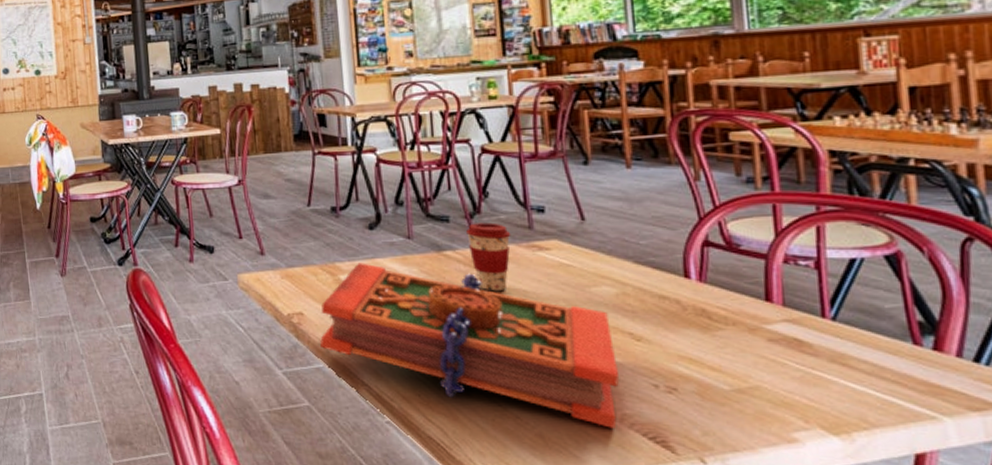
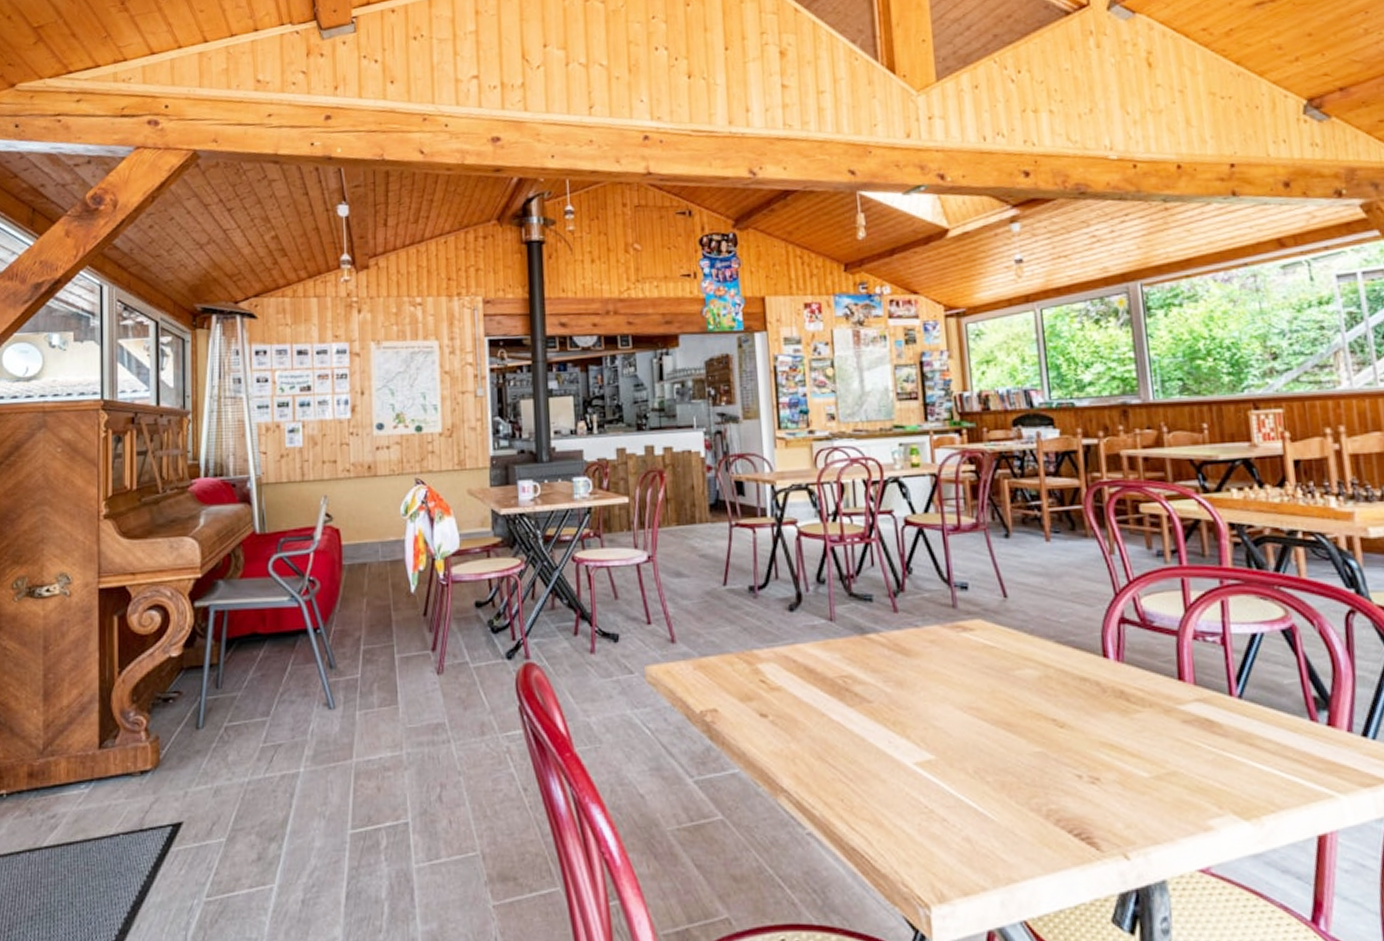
book: present [320,263,619,429] -> none [736,649,1044,826]
coffee cup: present [466,222,511,292] -> none [890,601,936,678]

